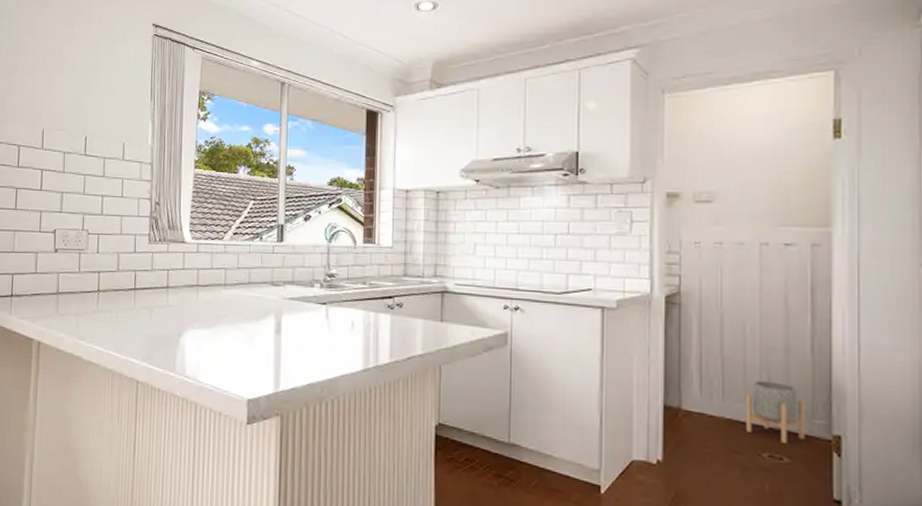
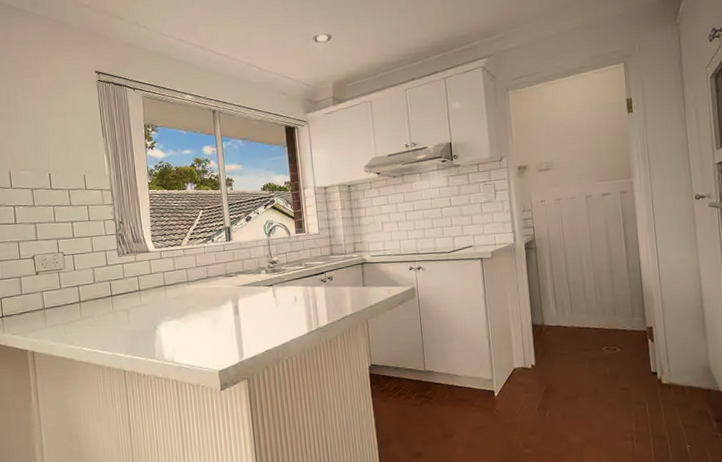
planter: present [745,380,805,443] -> none [586,295,629,338]

